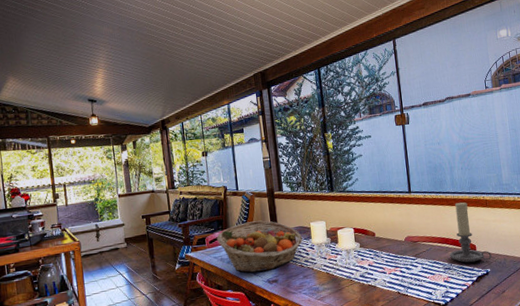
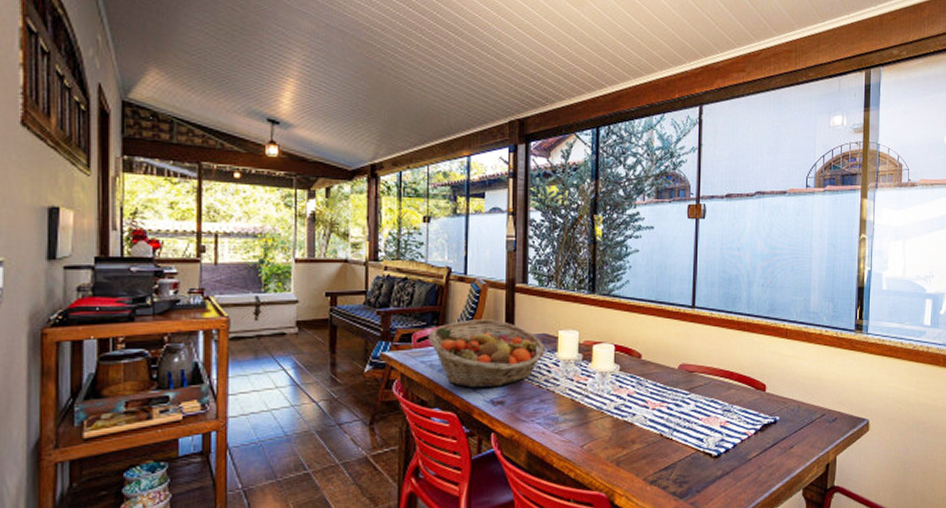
candle holder: present [449,202,492,263] -> none [732,328,783,407]

